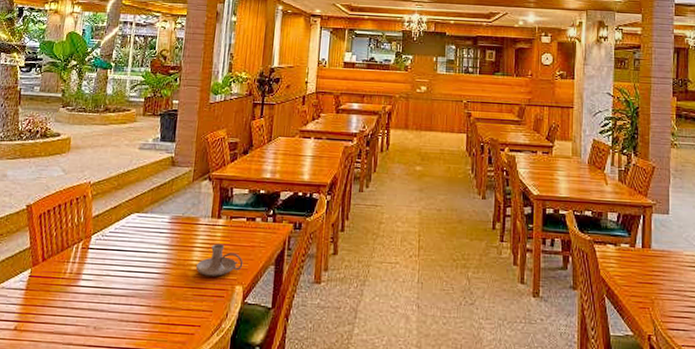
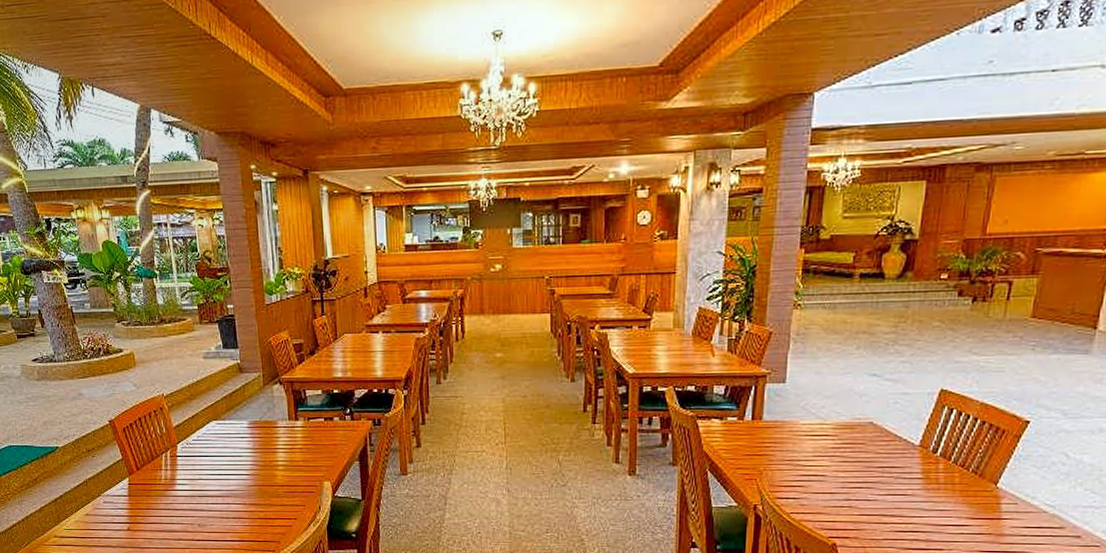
candle holder: present [195,243,243,276] -> none [282,444,328,474]

